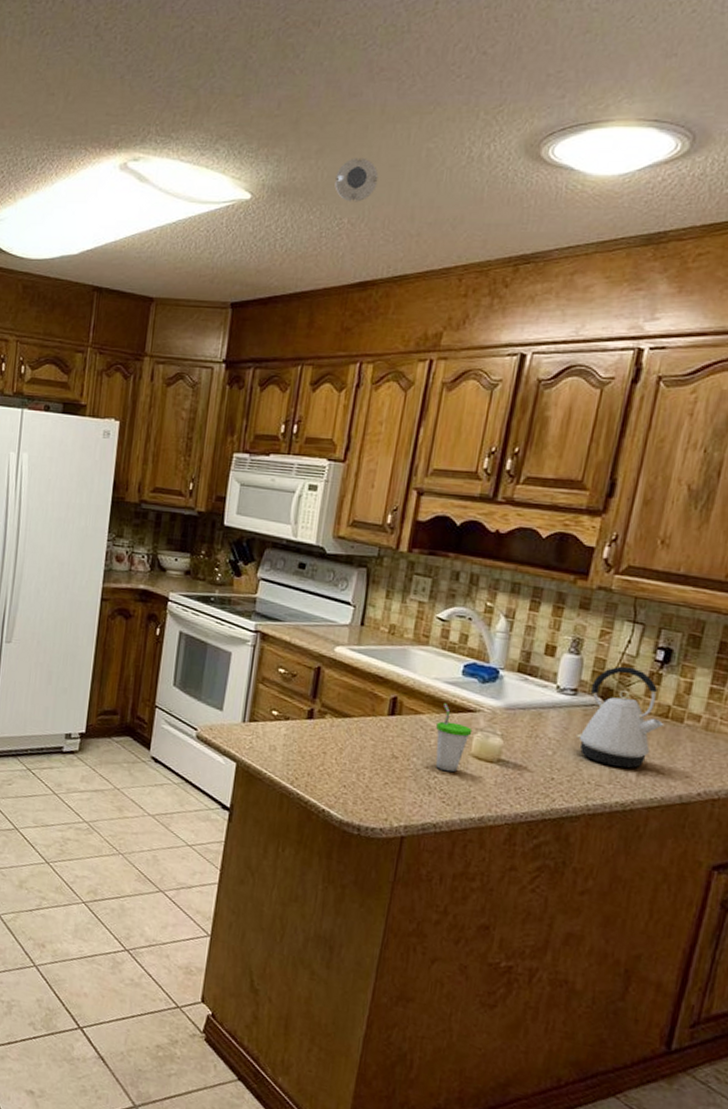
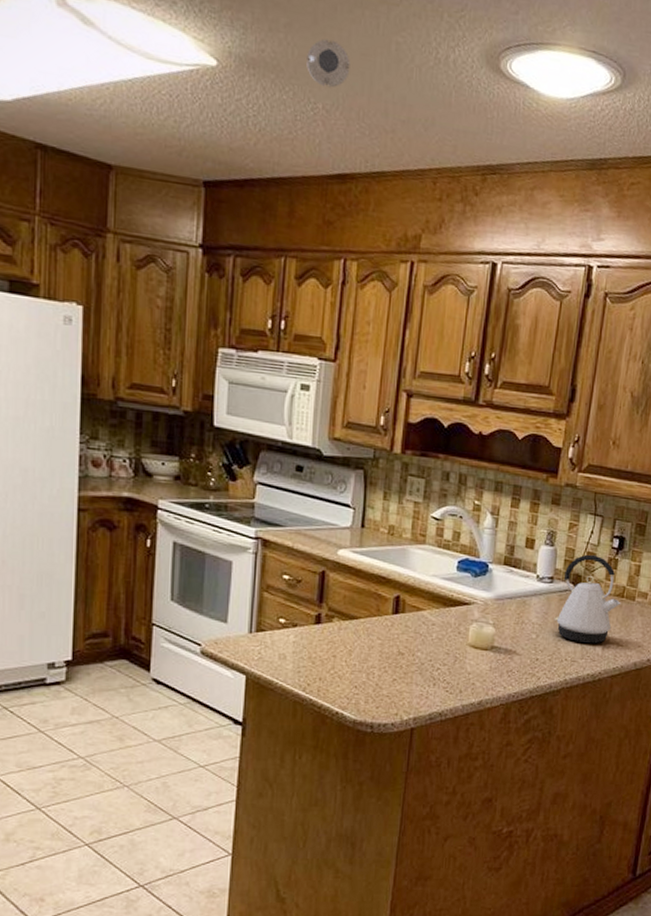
cup: present [435,703,473,773] -> none [437,598,469,663]

